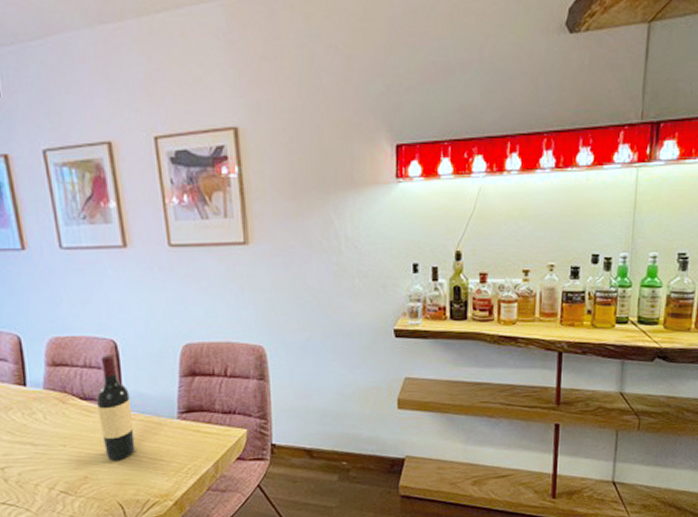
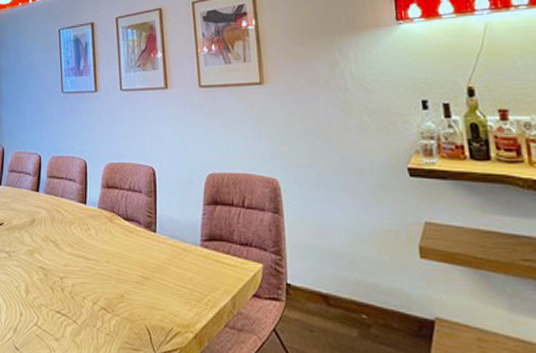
wine bottle: present [95,354,136,461] -> none [135,180,164,283]

